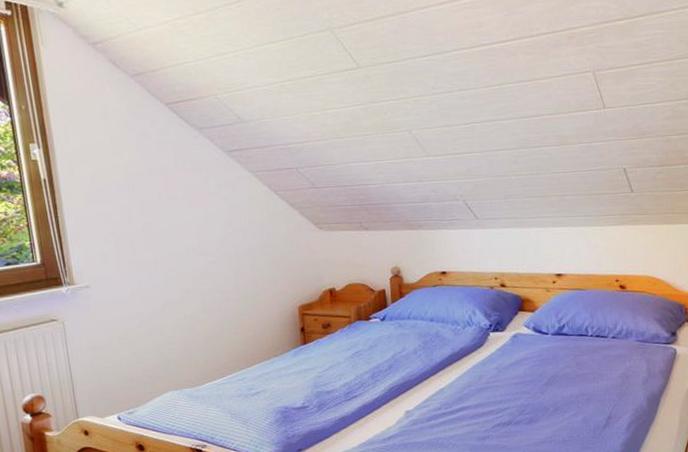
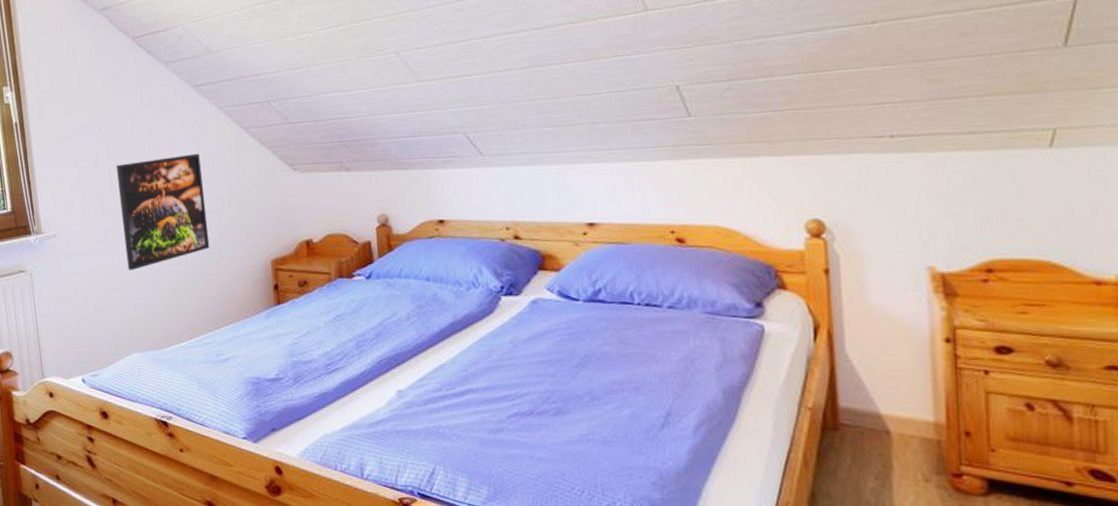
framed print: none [151,212,242,317] -> present [116,153,210,270]

